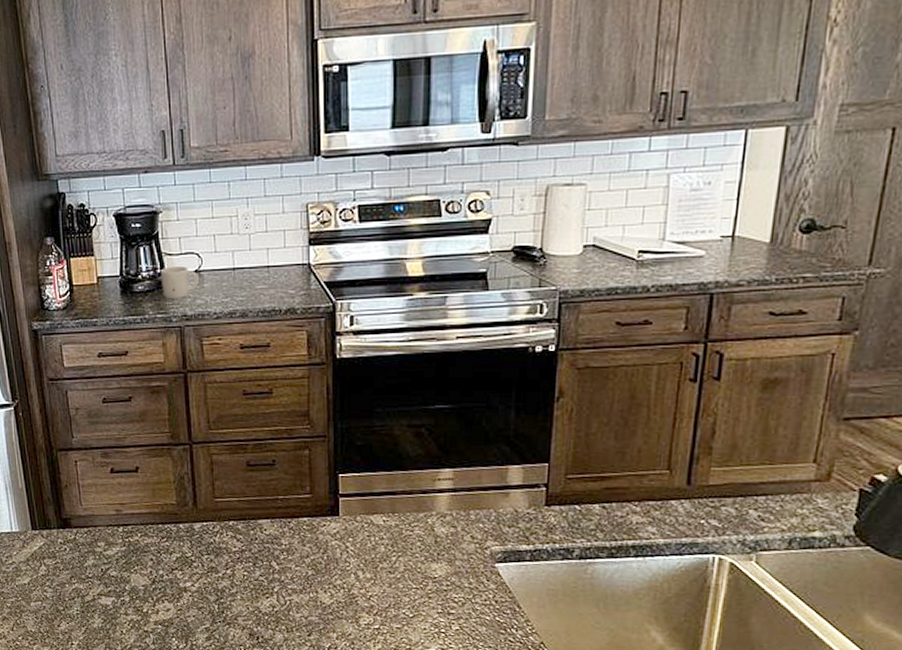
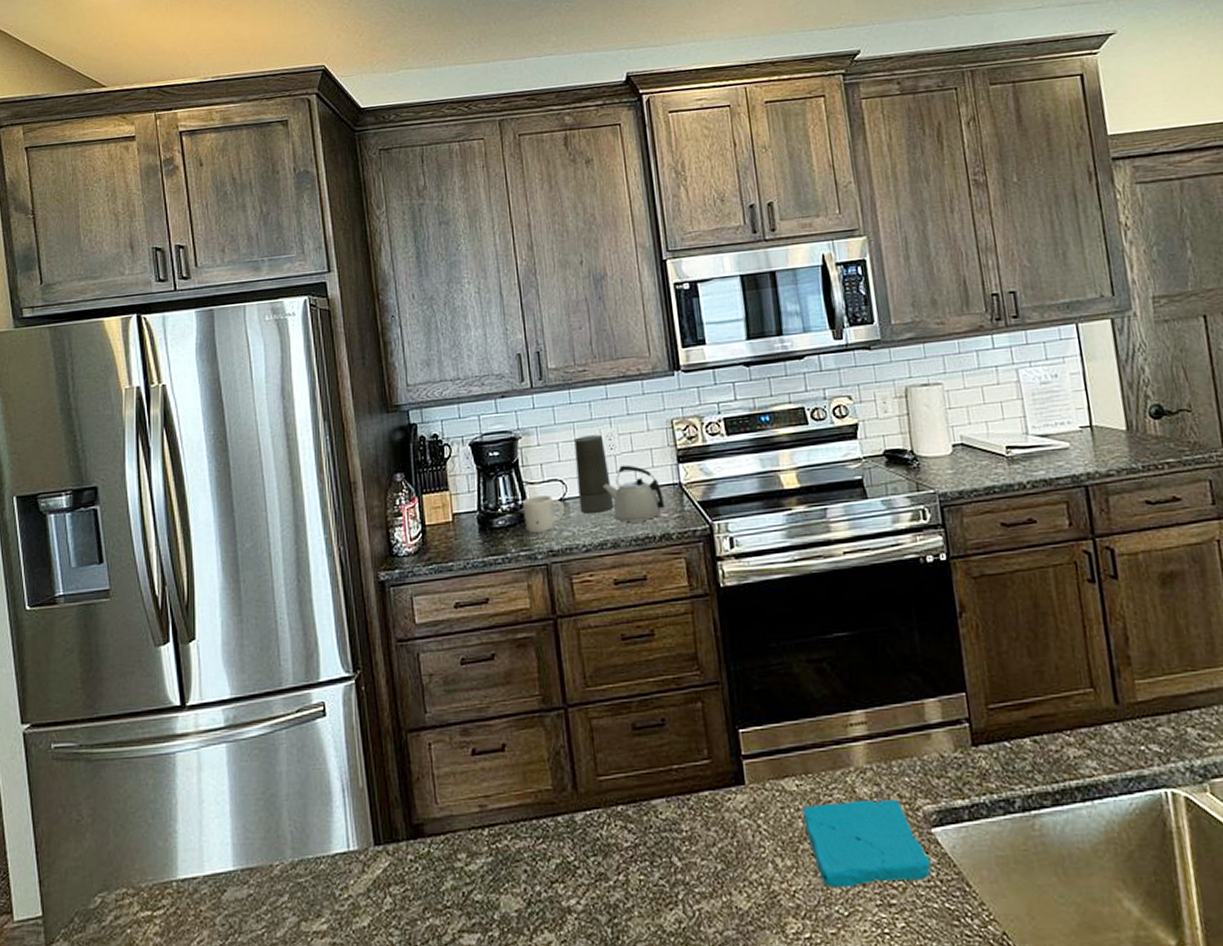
canister: none [212,214,245,285] -> present [574,435,614,514]
kettle: none [236,243,293,298] -> present [603,465,665,525]
sponge: none [386,536,490,600] -> present [803,799,931,888]

